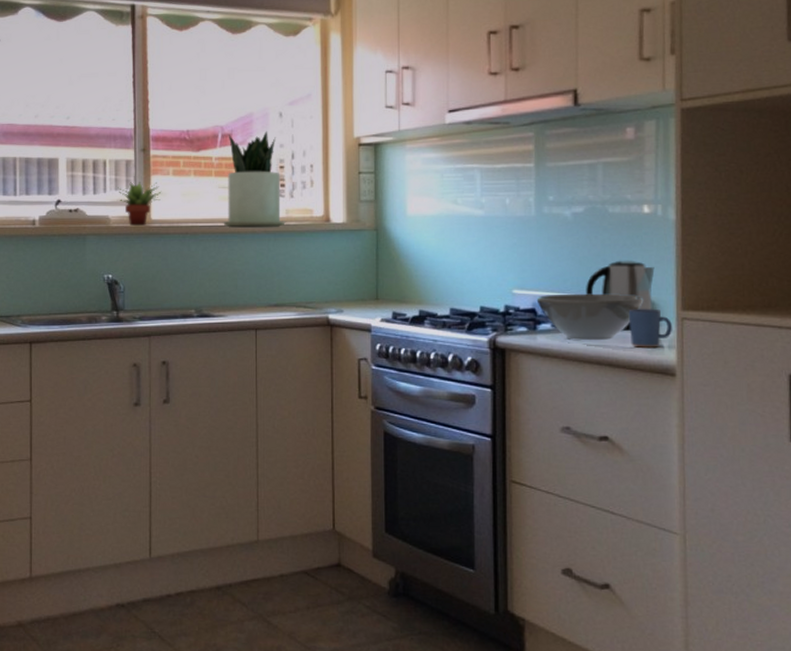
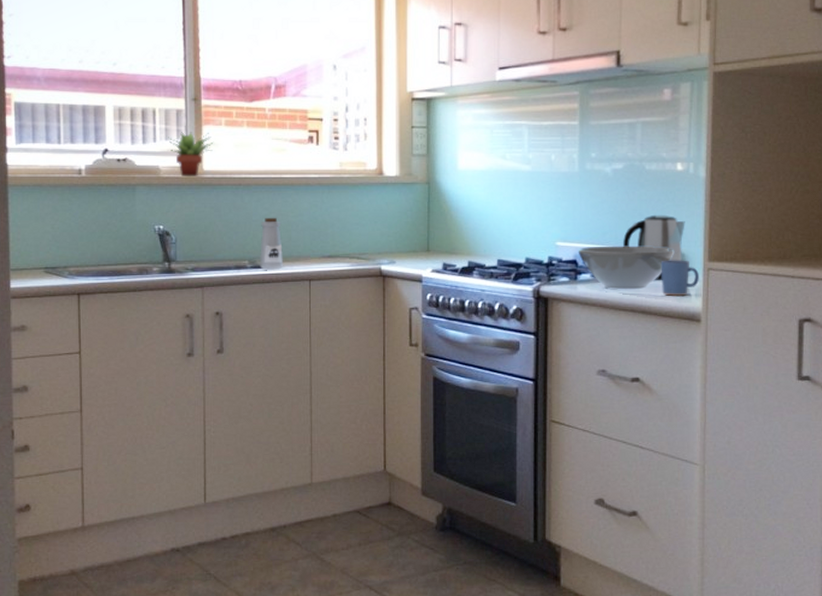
bottle: none [206,265,230,320] -> present [260,217,284,271]
planter: present [223,131,286,229] -> none [277,83,339,181]

